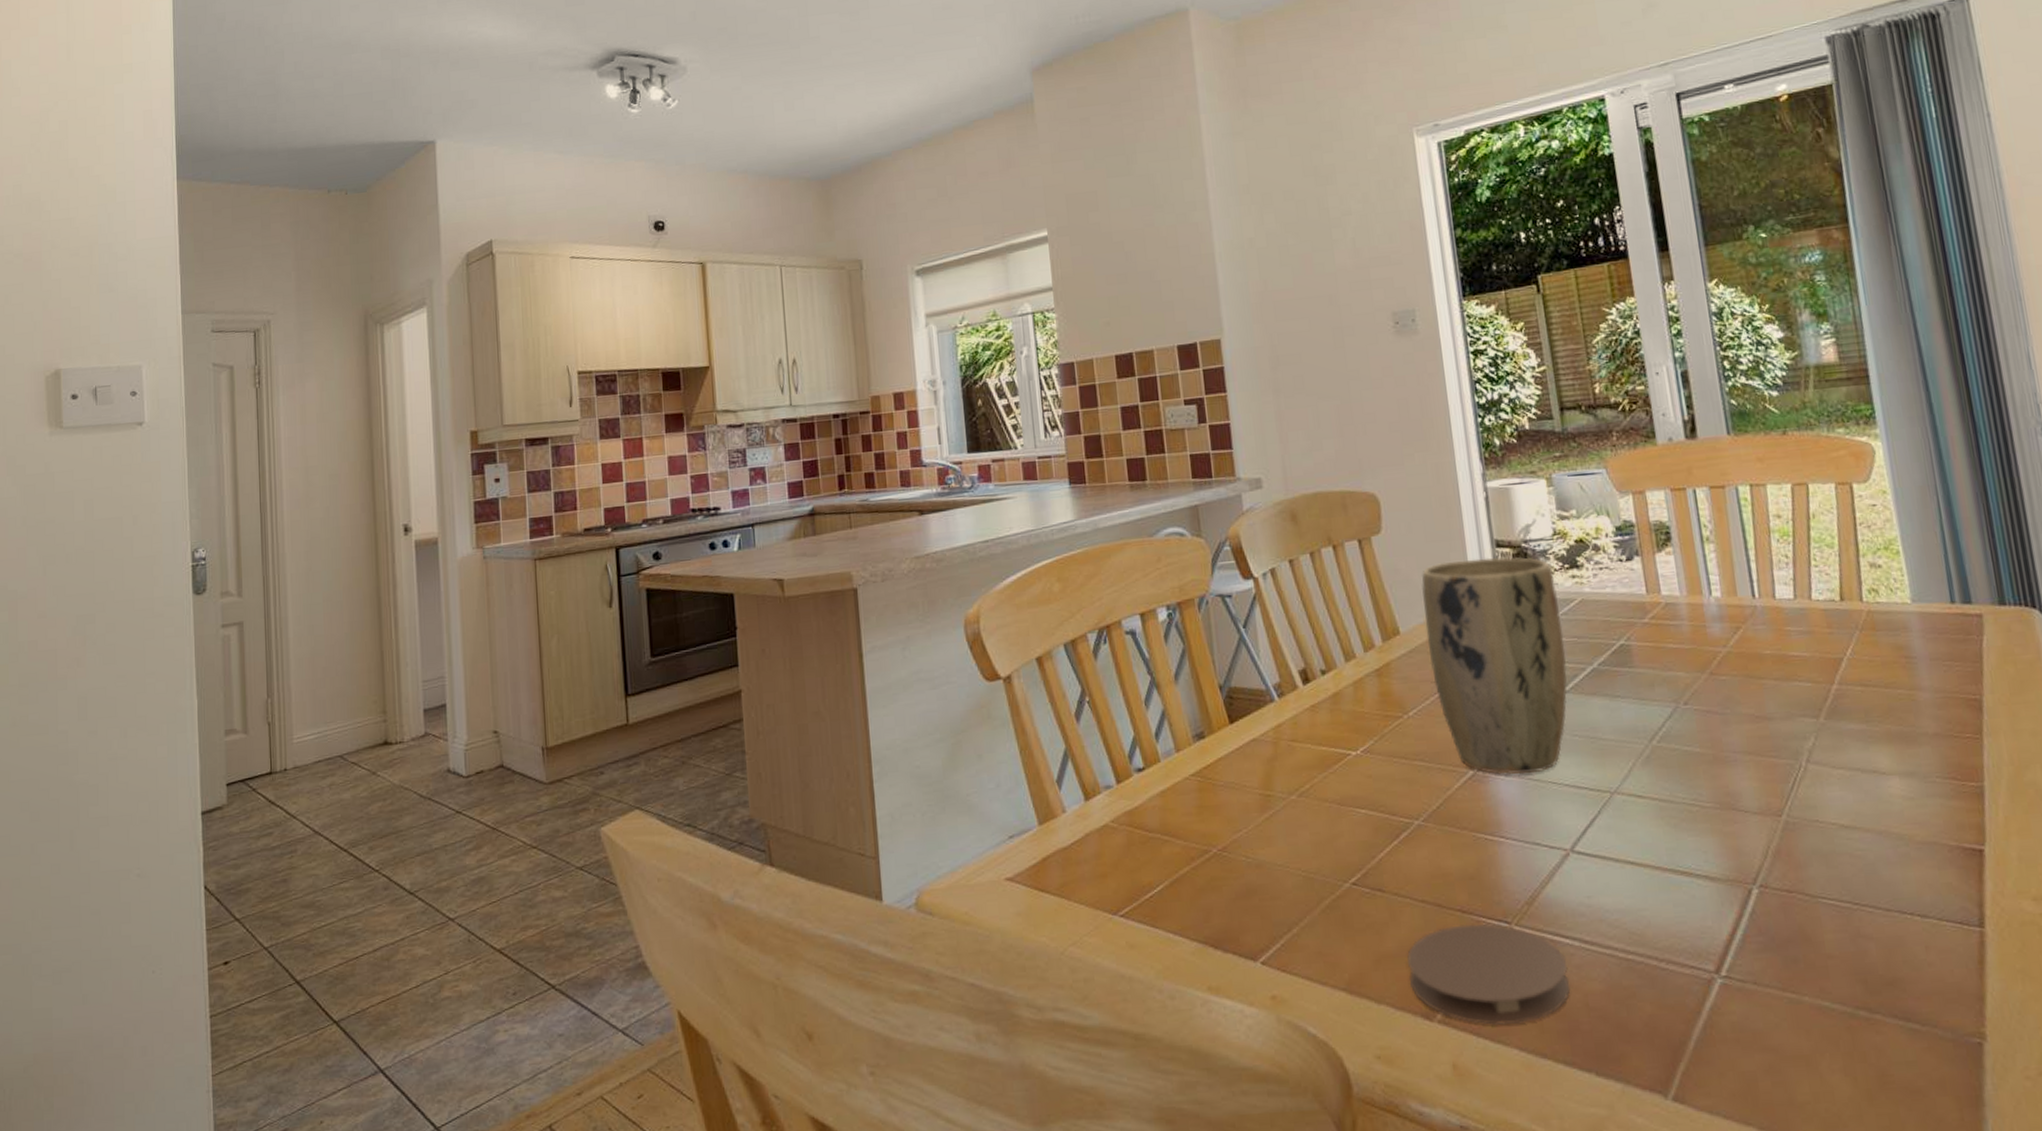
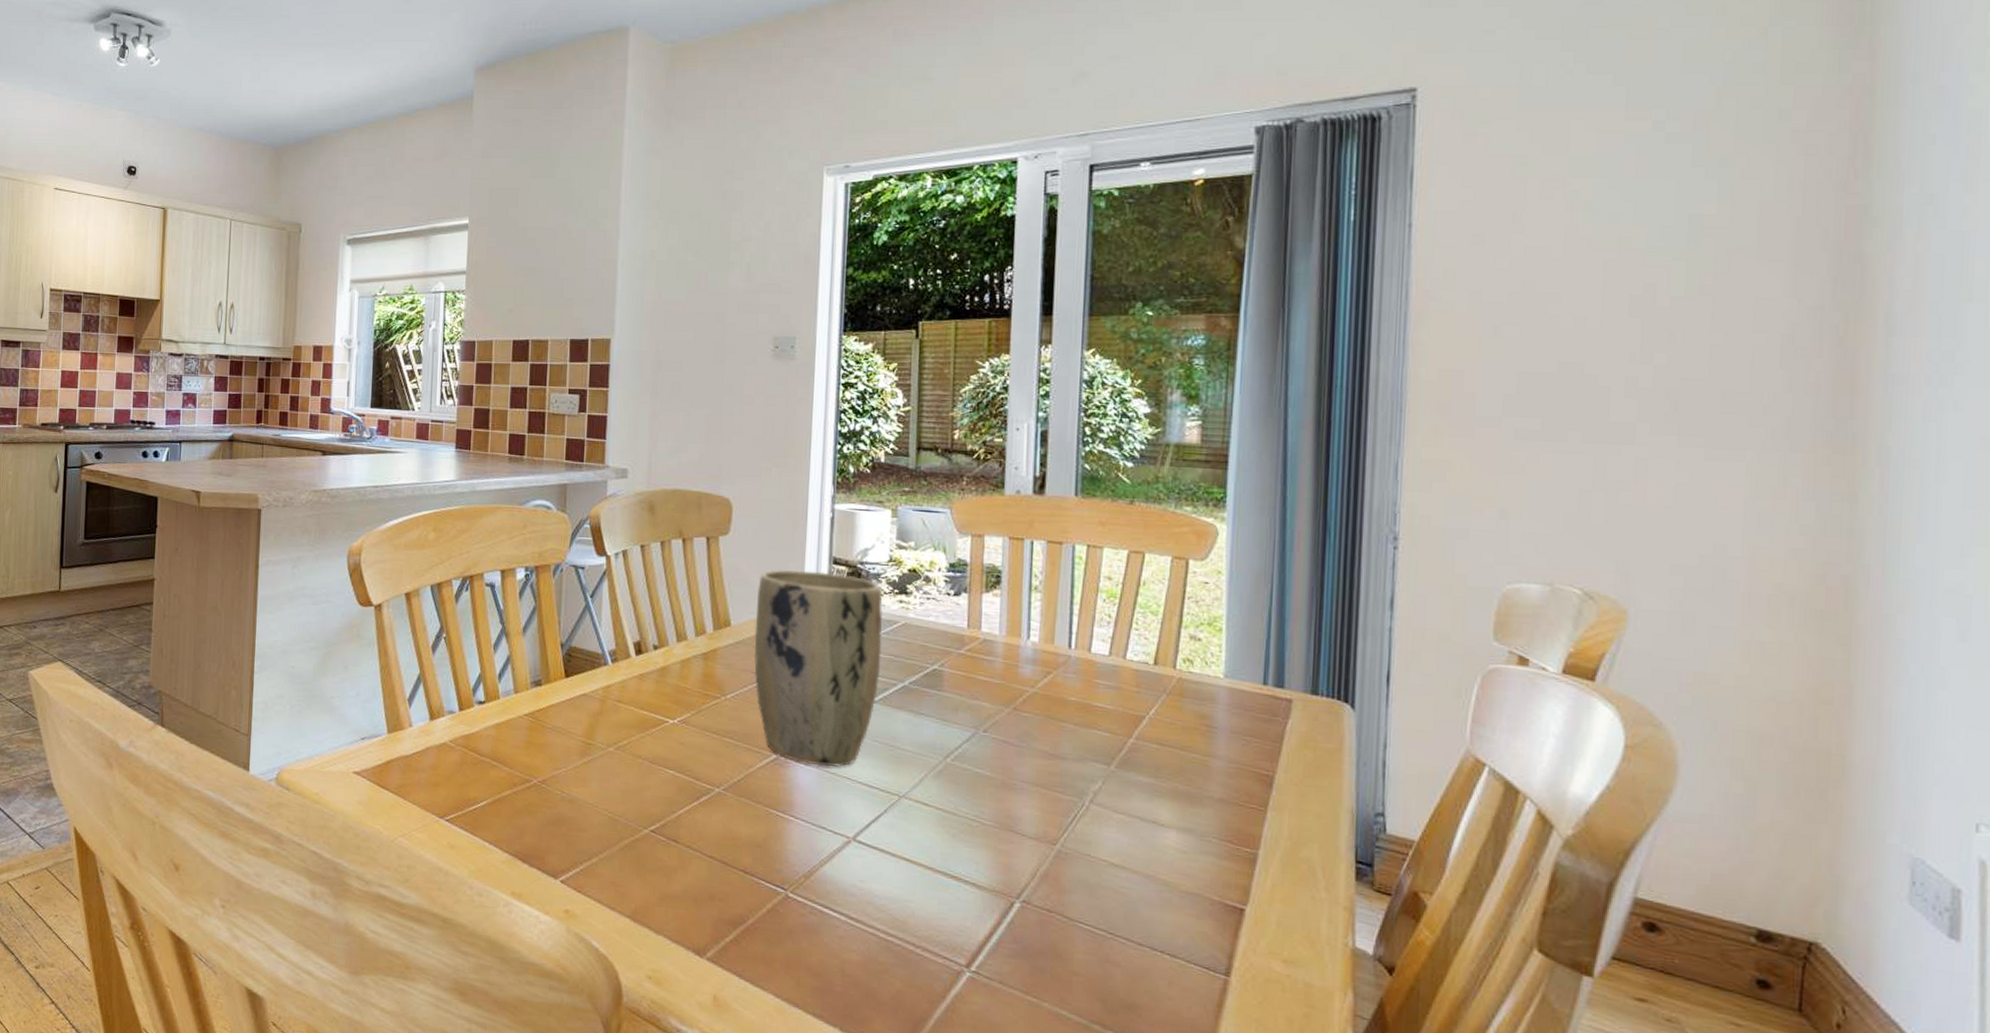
coaster: present [1407,923,1571,1026] -> none [688,882,831,975]

